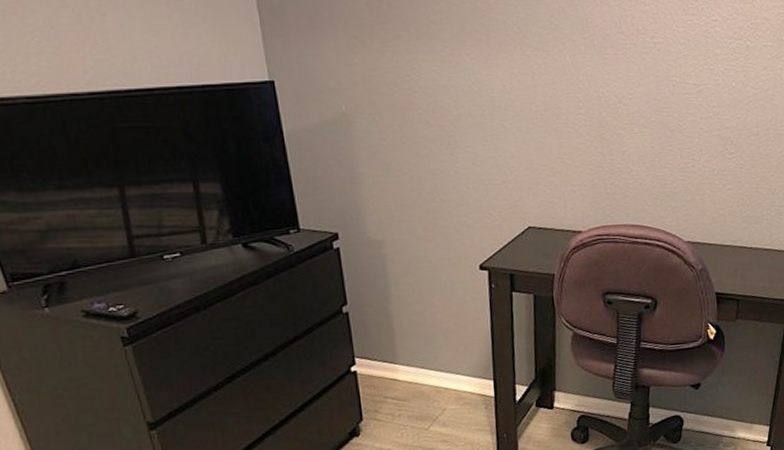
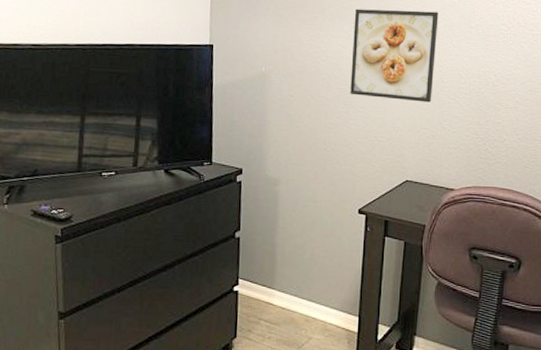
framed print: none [446,21,548,135] -> present [350,9,439,103]

